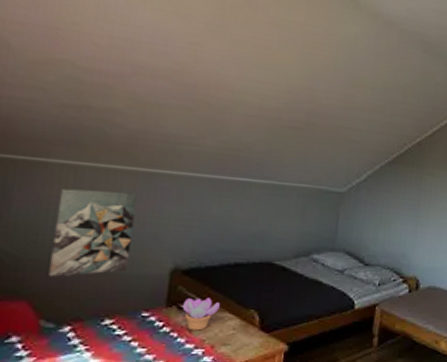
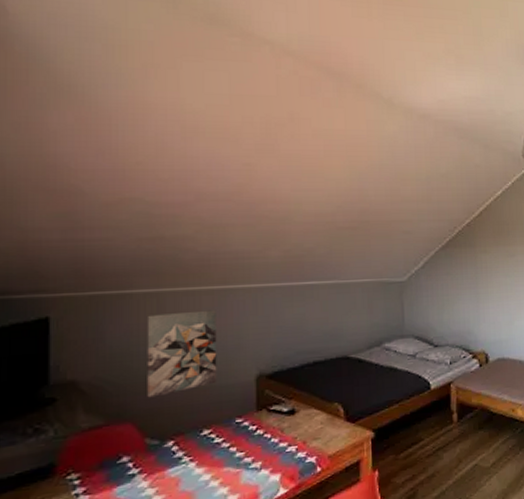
succulent plant: present [182,297,220,331] -> none [271,397,305,430]

